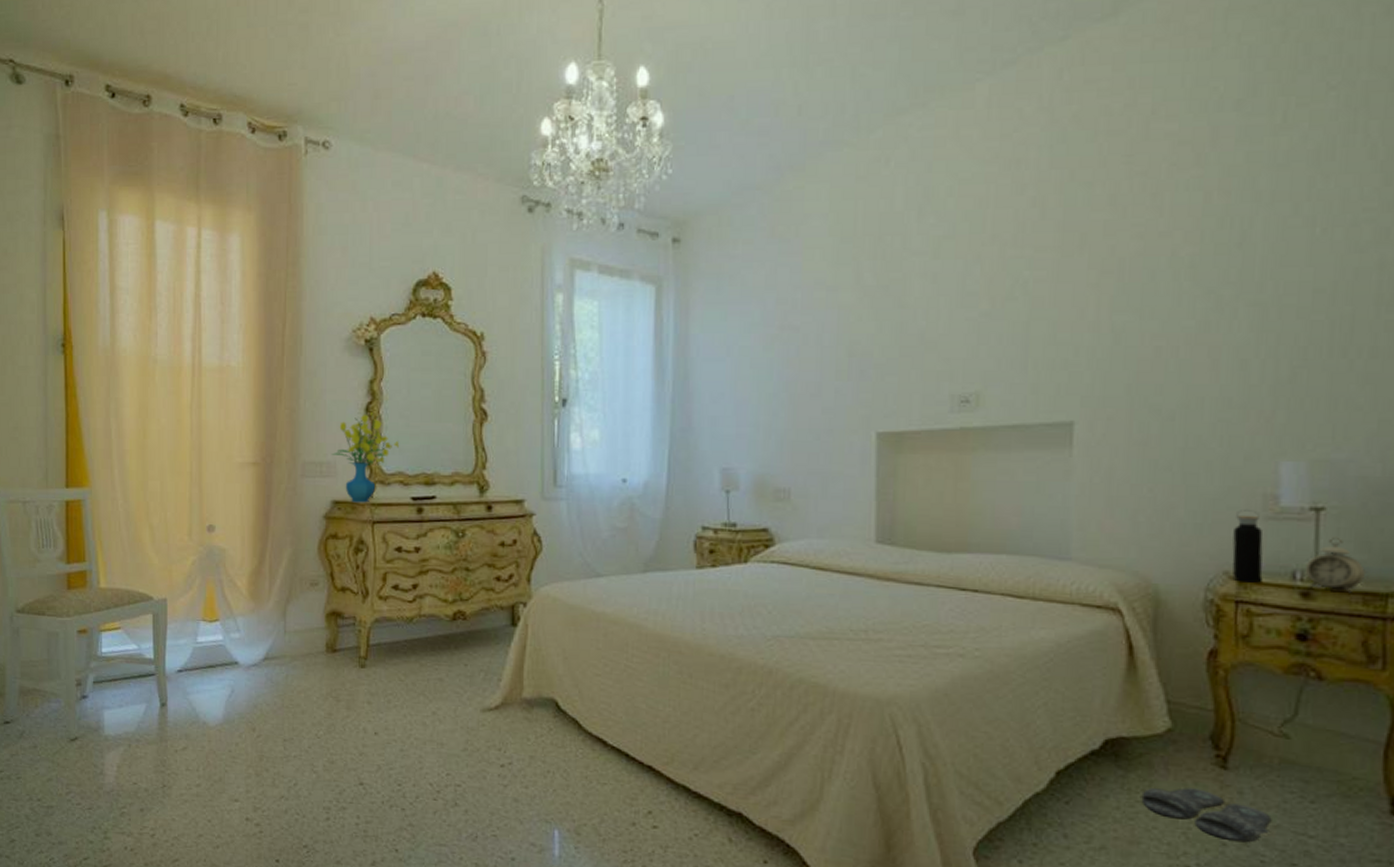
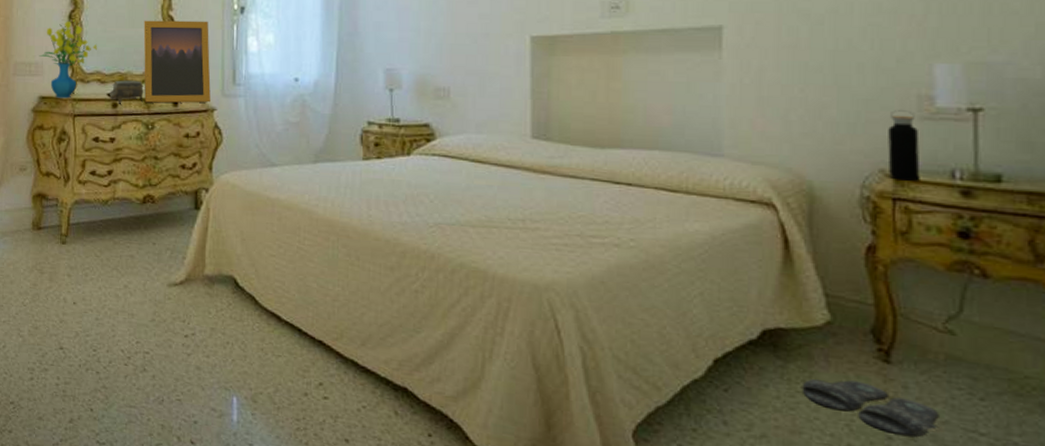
jewelry box: none [412,482,453,509] -> present [108,80,143,104]
picture frame: none [452,413,529,508] -> present [143,20,211,104]
alarm clock: present [1304,536,1365,593] -> none [964,137,1028,192]

